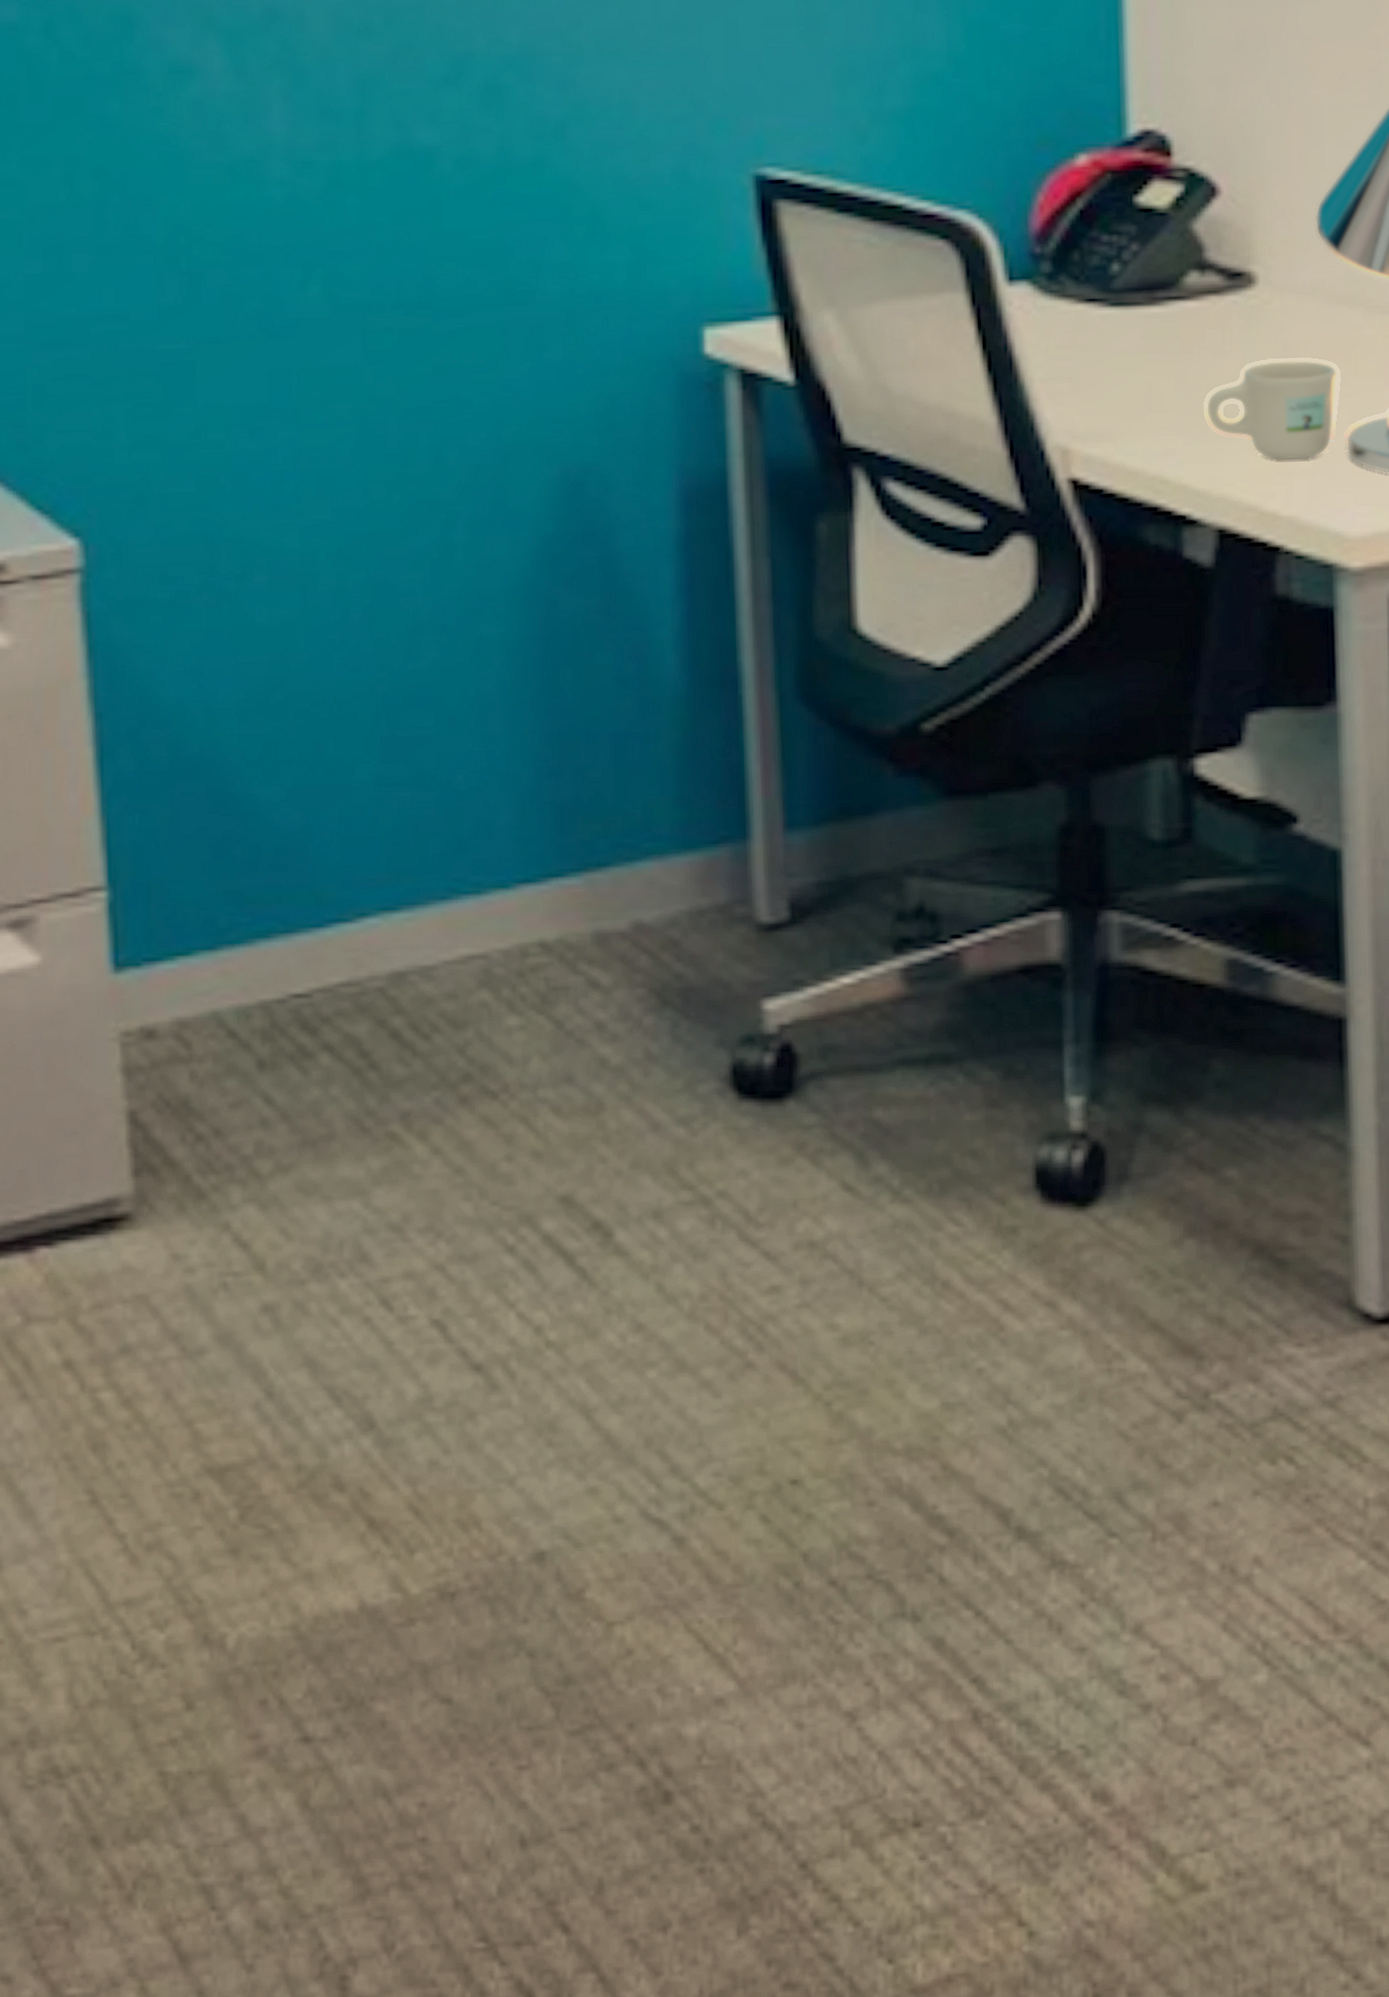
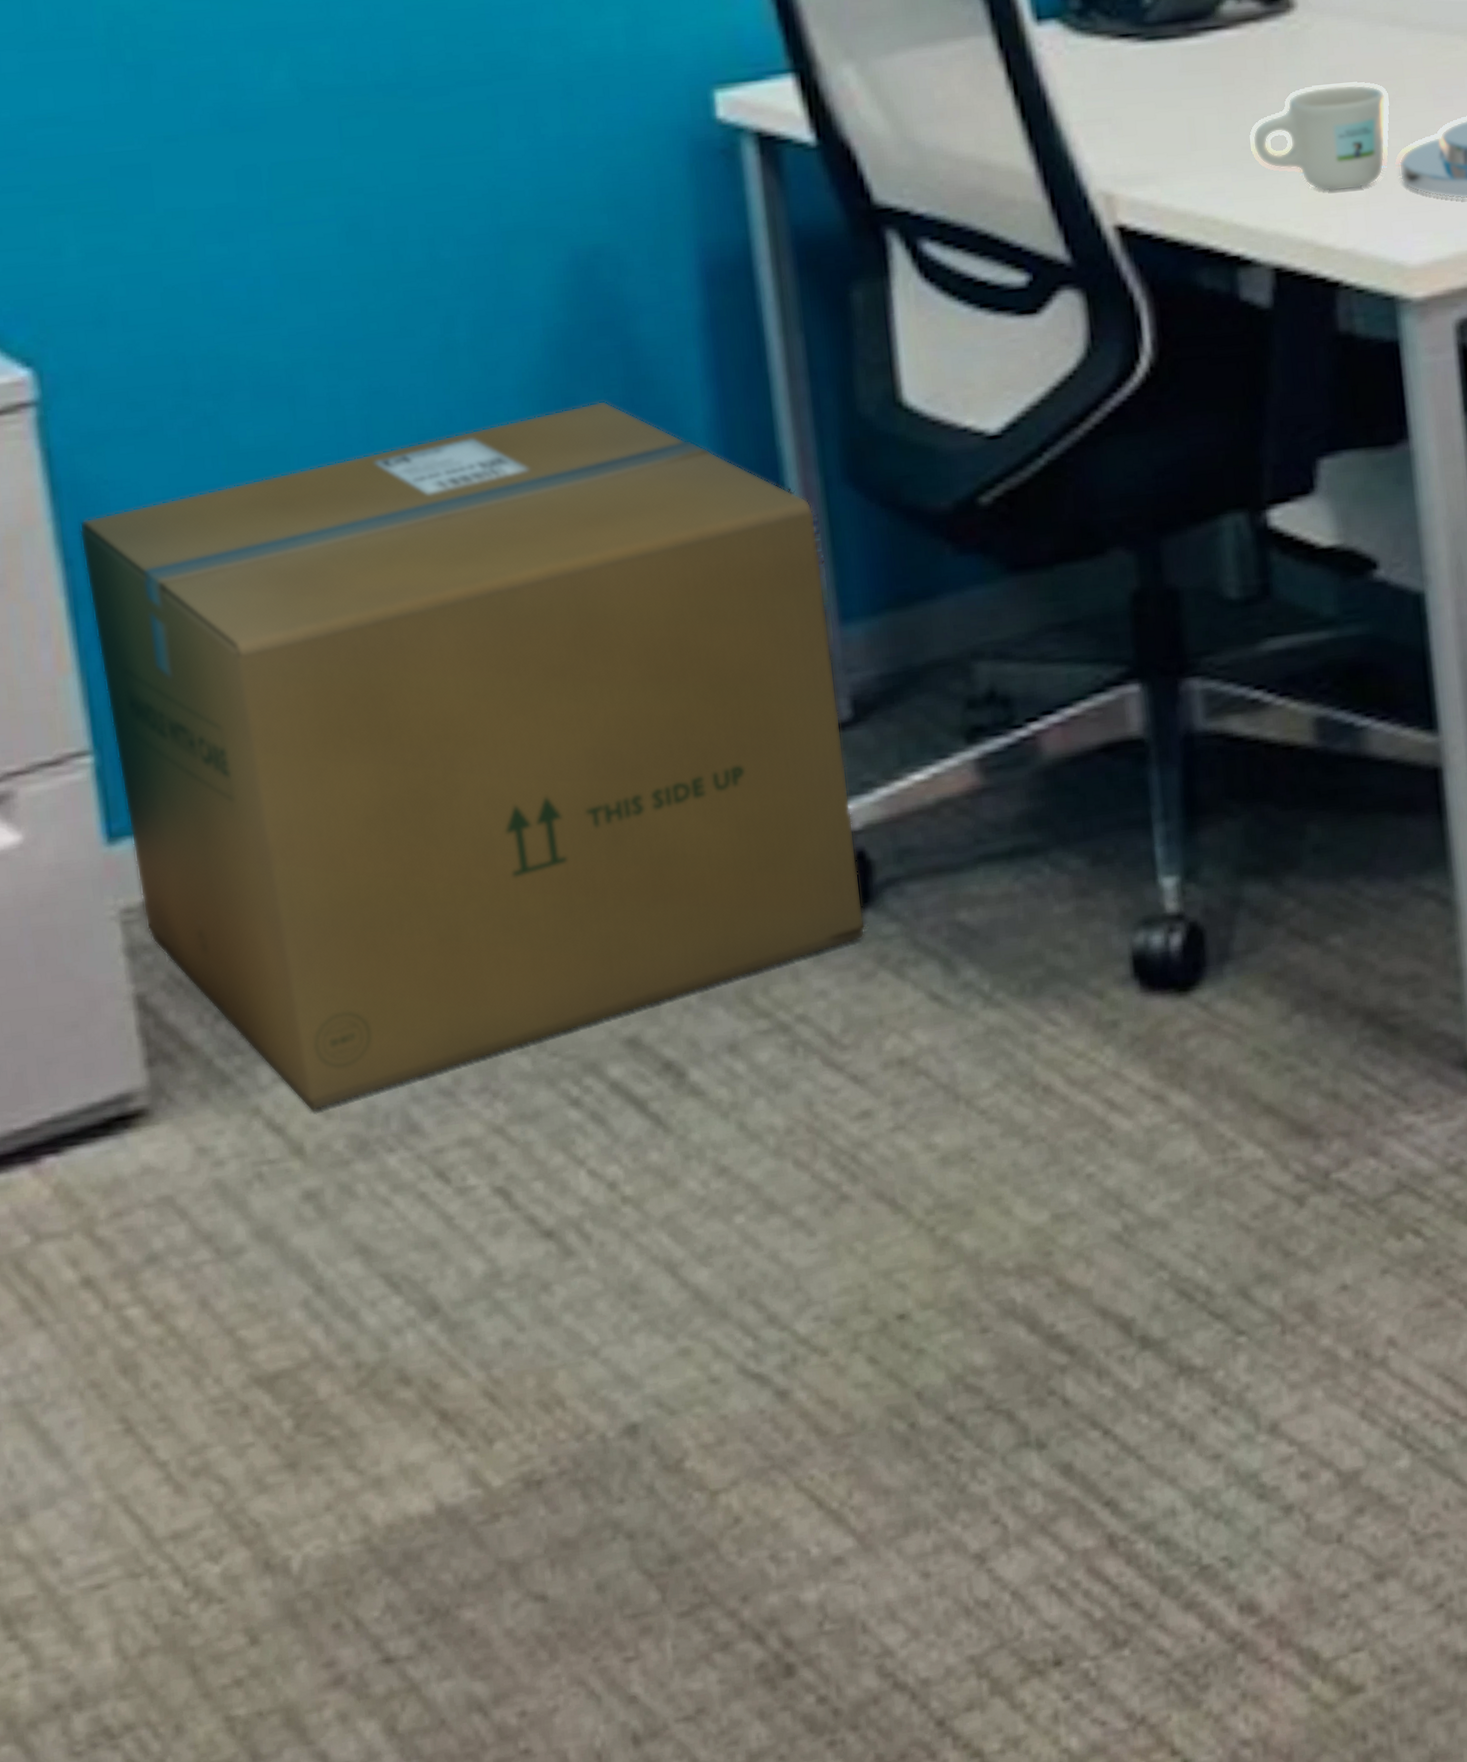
box: none [110,606,787,1233] -> present [79,400,865,1112]

